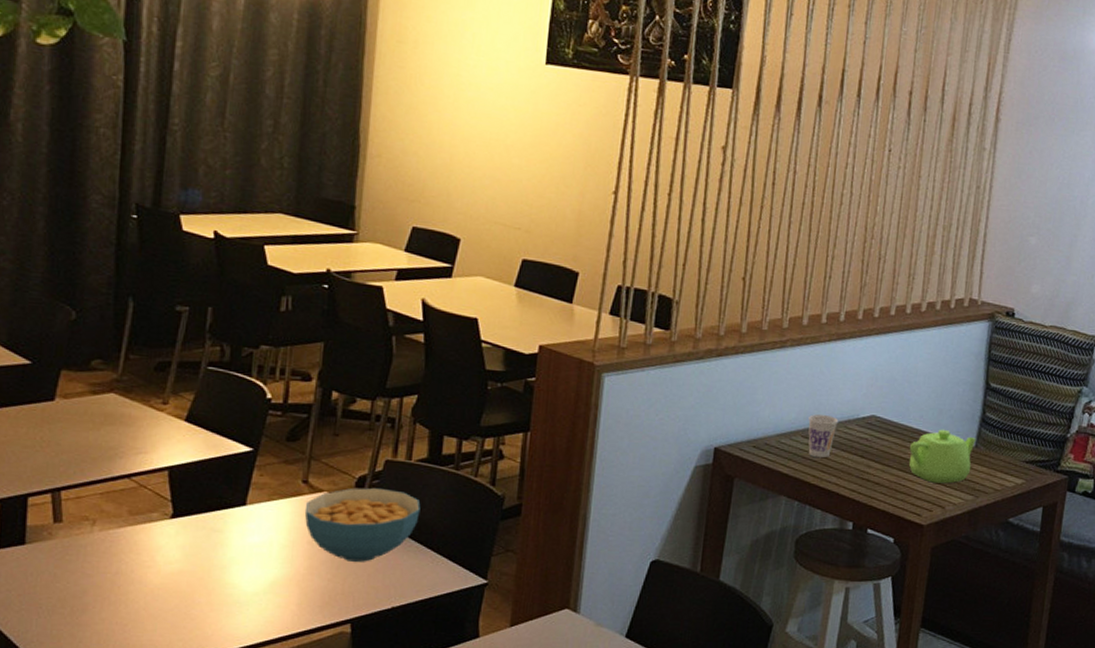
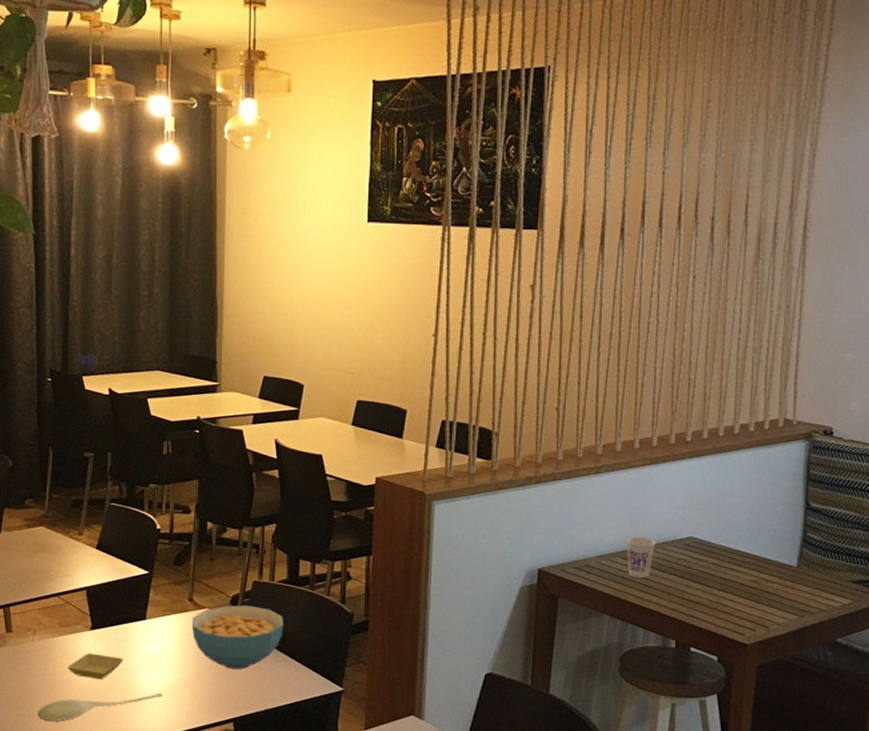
spoon: none [91,592,263,630] -> present [38,693,163,721]
saucer: none [136,546,213,579] -> present [67,653,123,680]
teapot: present [909,429,976,484] -> none [729,549,798,604]

